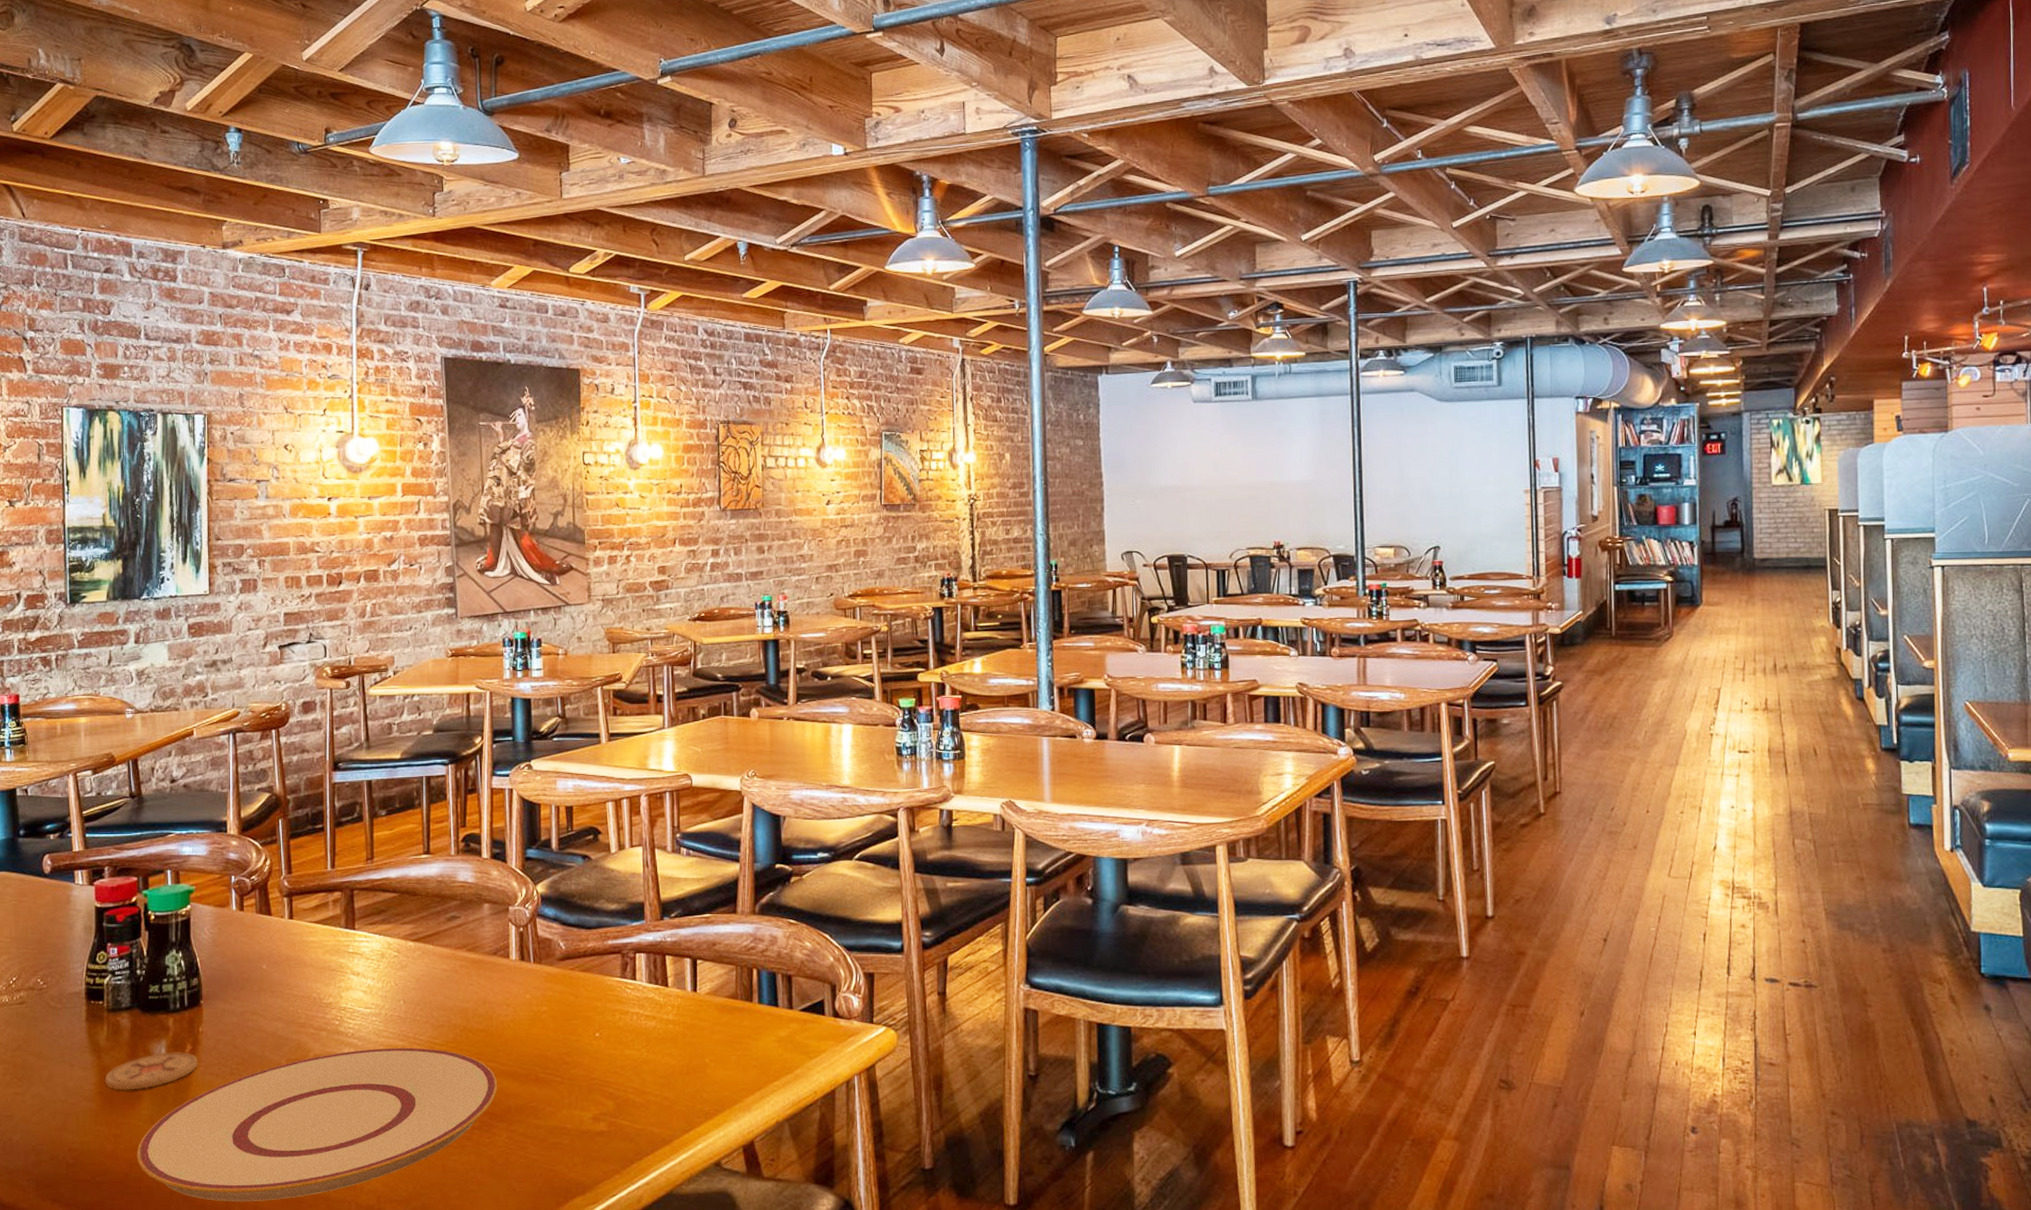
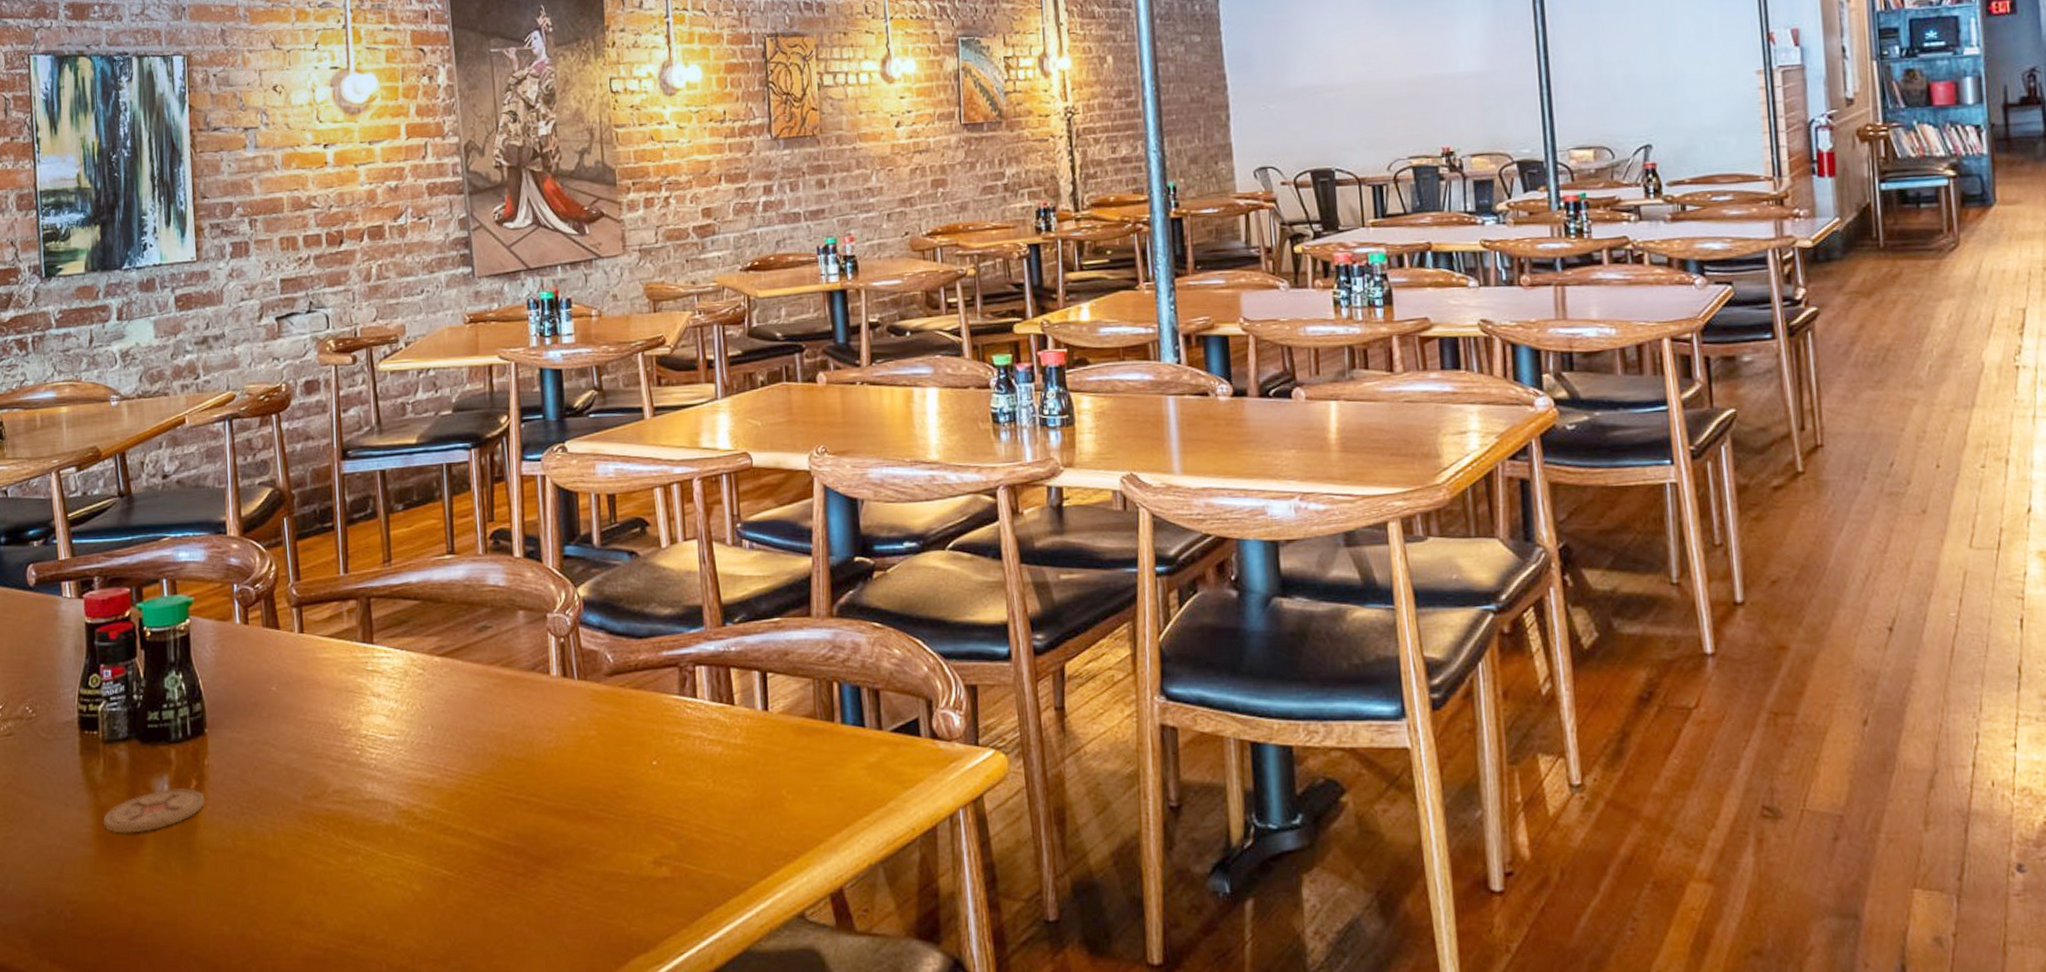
plate: present [137,1047,498,1202] -> none [141,780,543,962]

